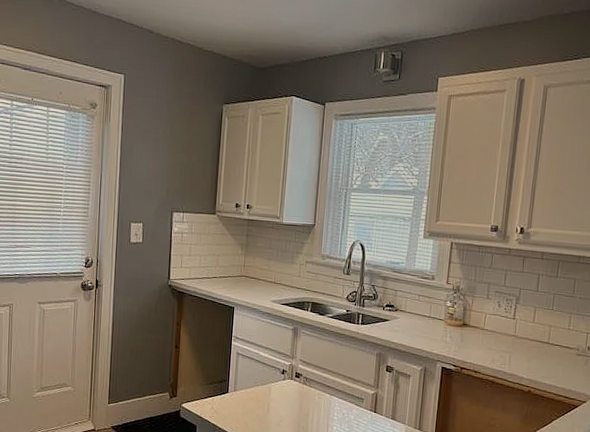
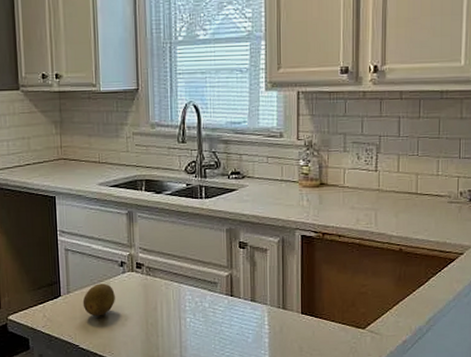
fruit: none [246,386,274,415] -> present [82,283,115,317]

